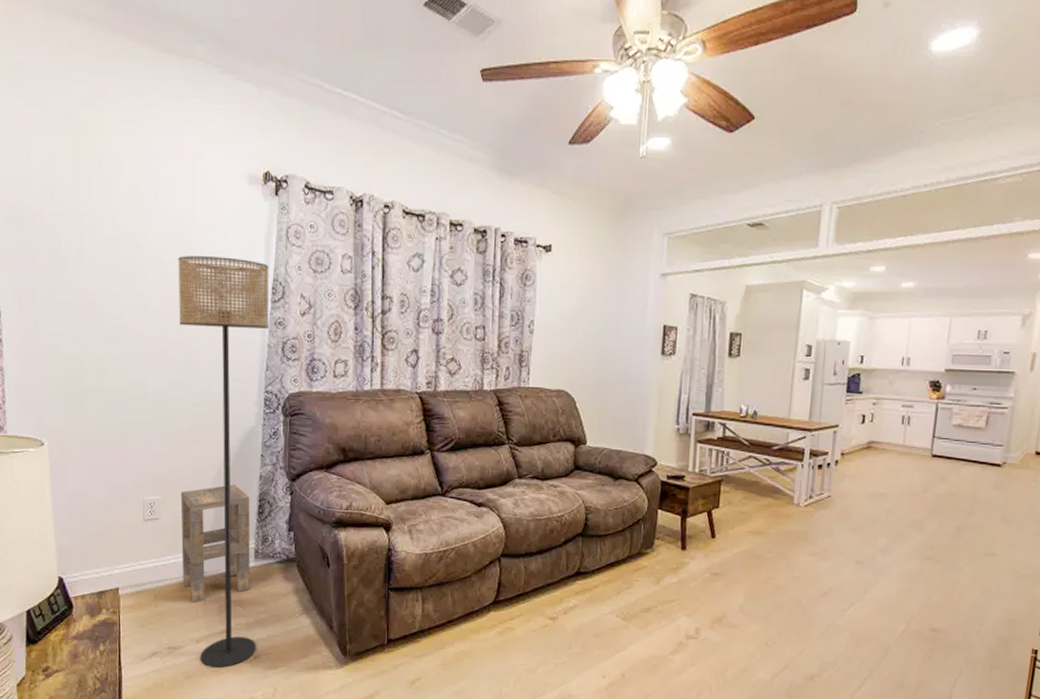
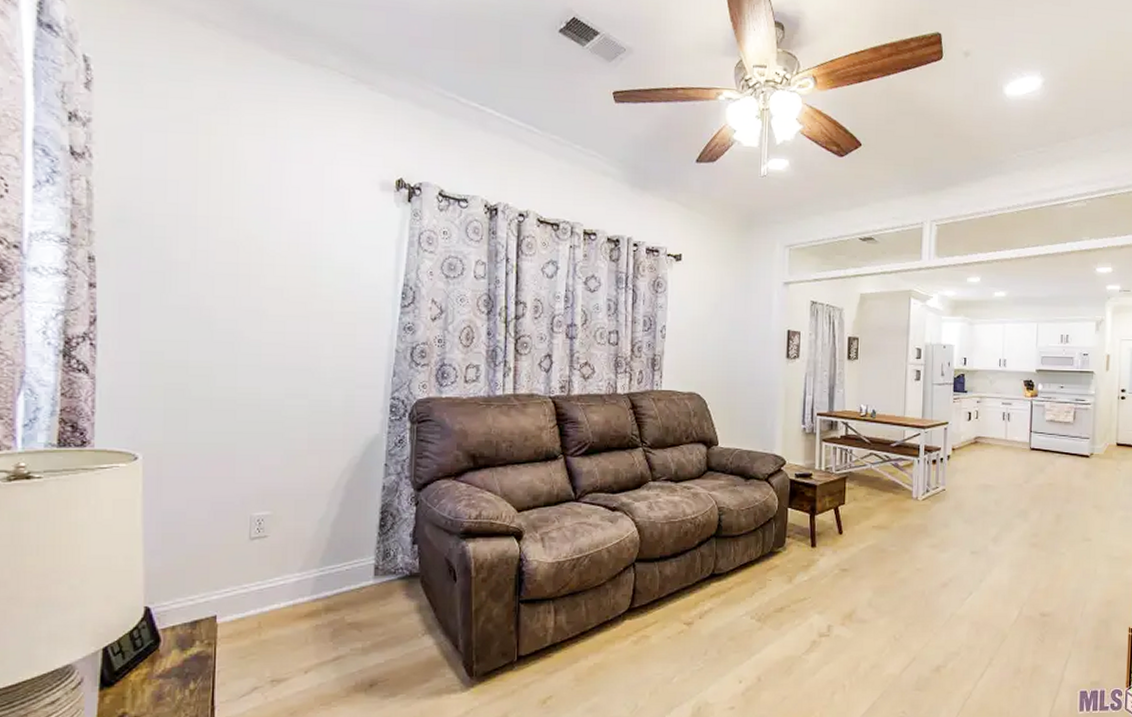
floor lamp: present [178,256,270,669] -> none [301,260,400,701]
side table: present [181,485,250,604] -> none [291,497,371,629]

